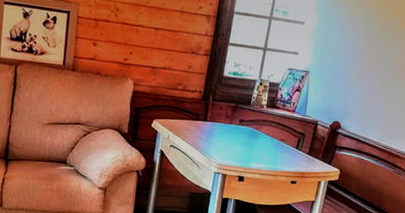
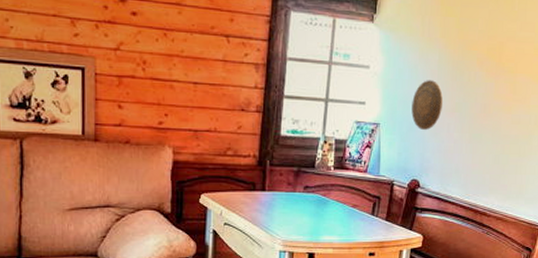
decorative plate: none [338,37,368,80] -> present [411,80,444,131]

